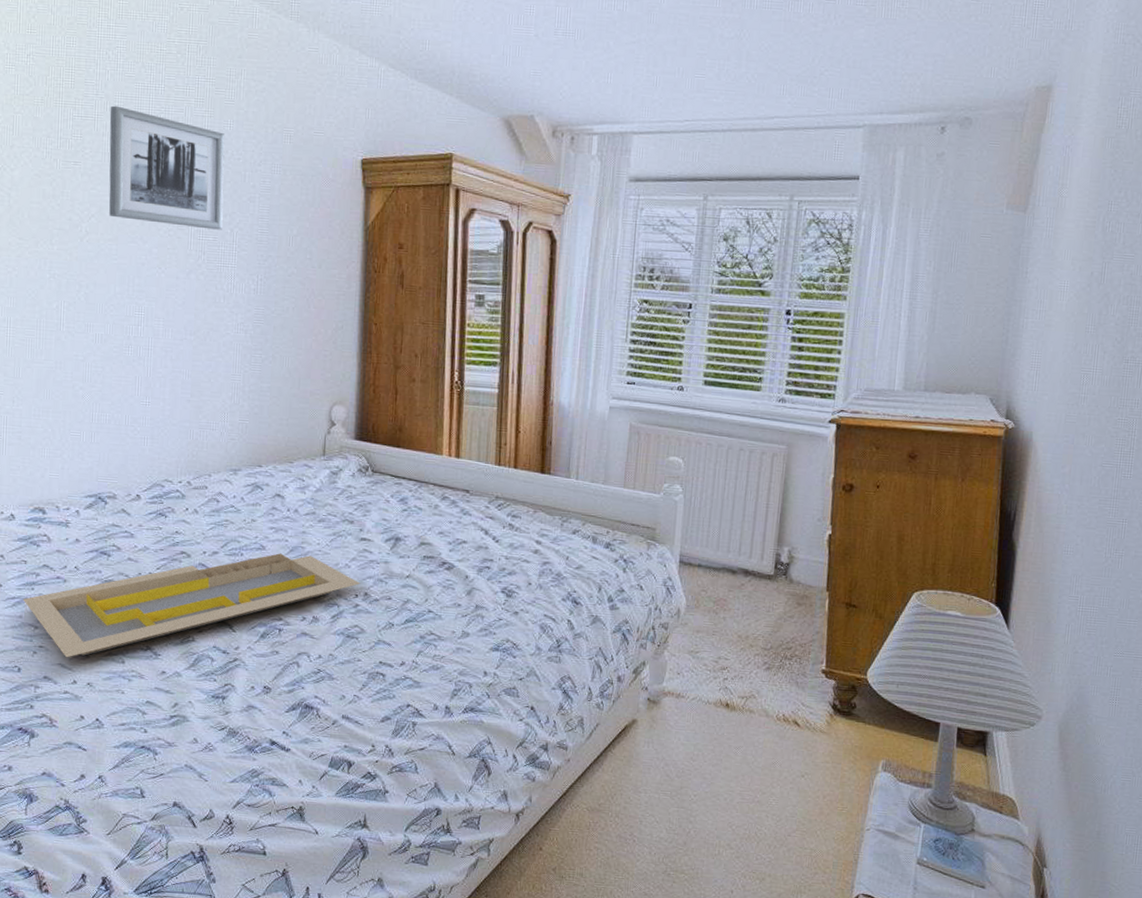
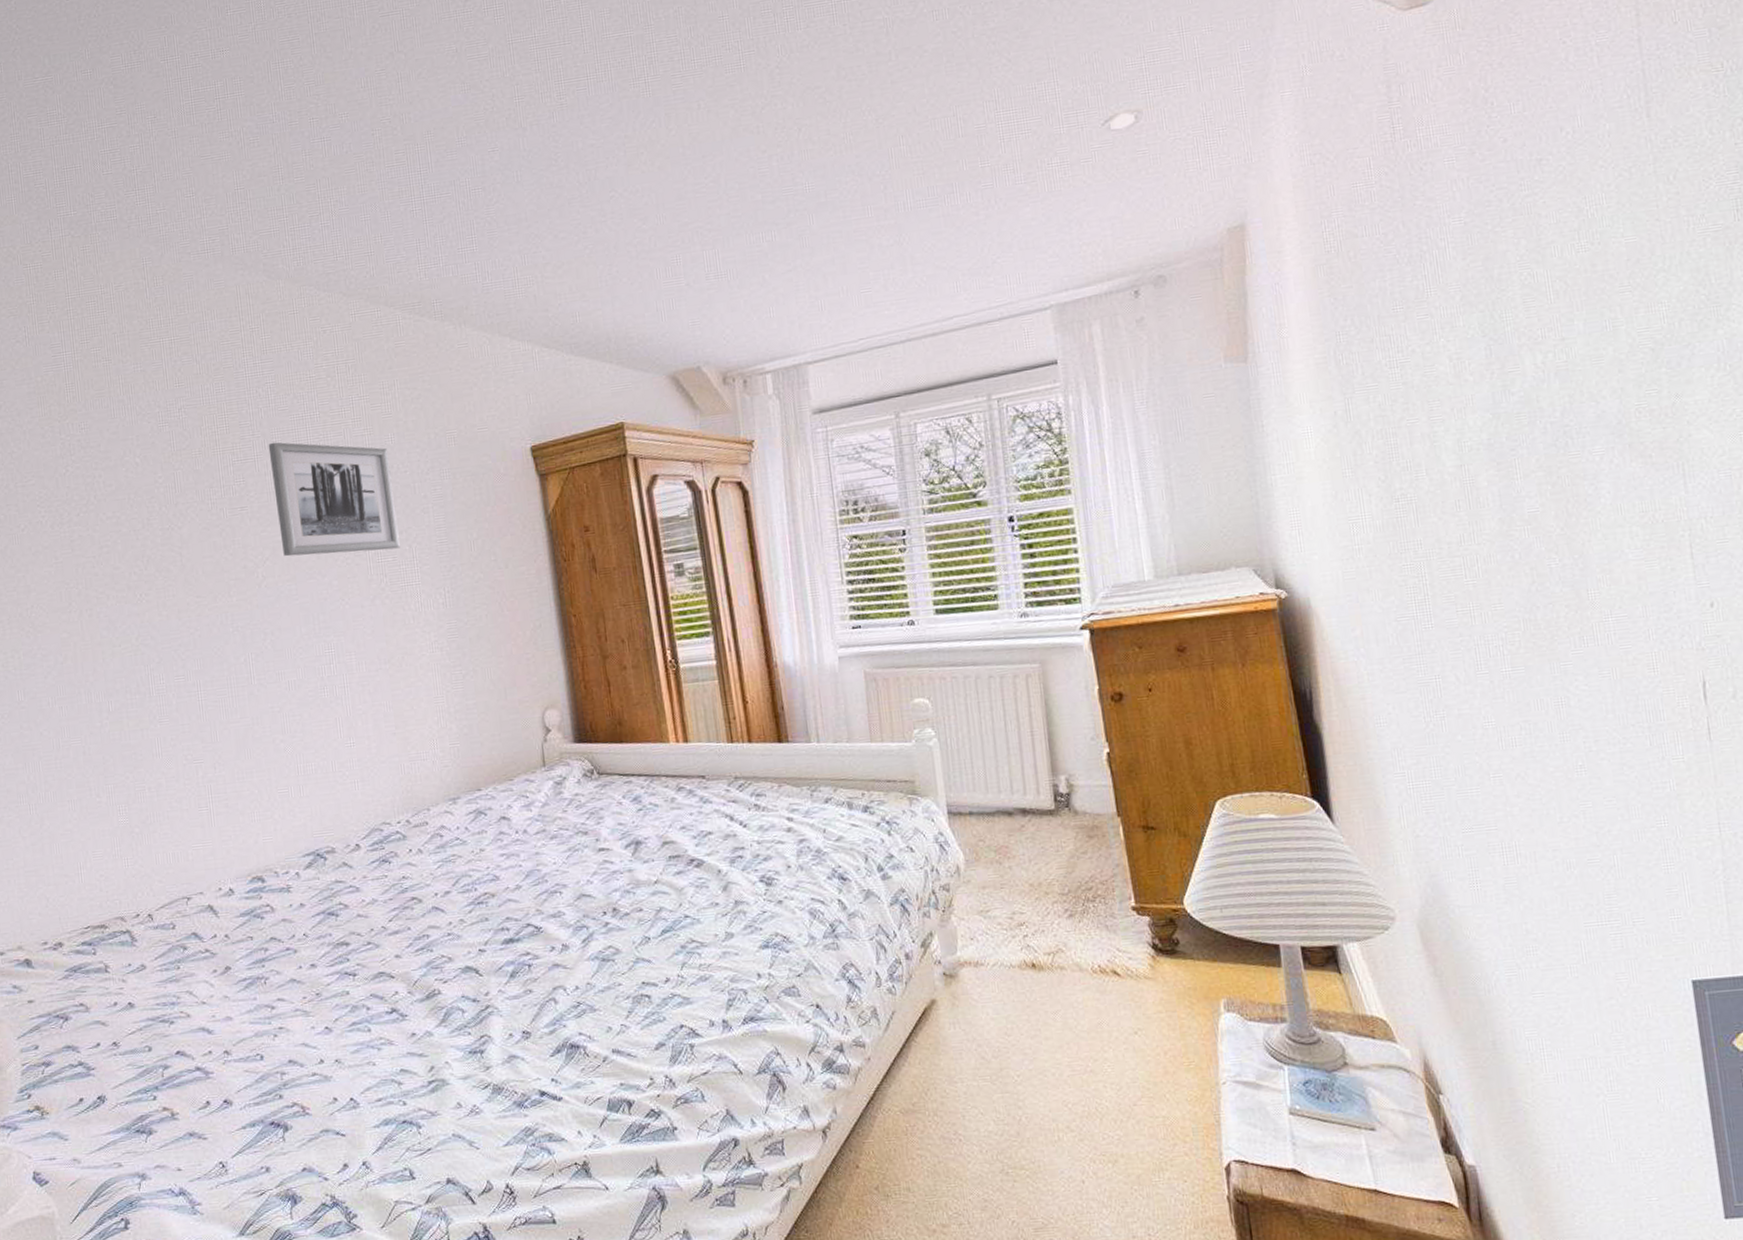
serving tray: present [22,553,361,658] -> none [254,877,607,1036]

